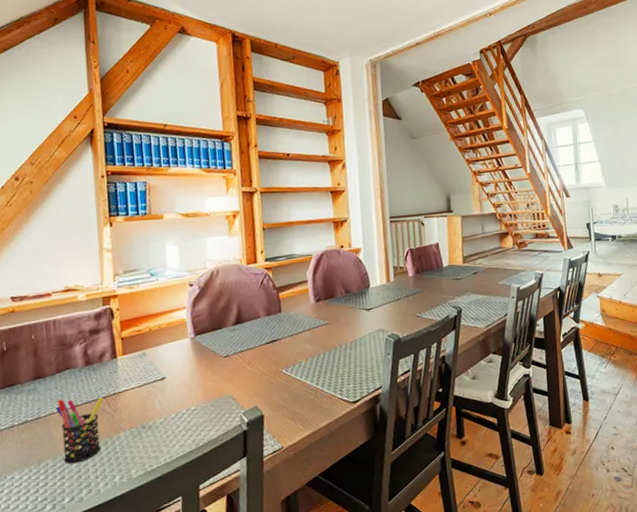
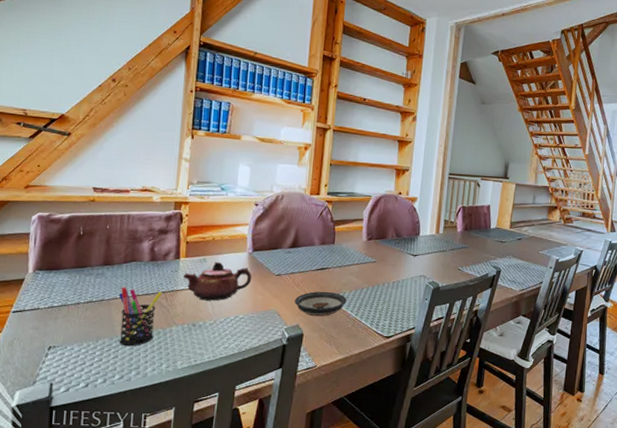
teapot: none [124,354,199,399] -> present [183,262,252,301]
saucer: none [248,364,304,395] -> present [295,291,347,317]

